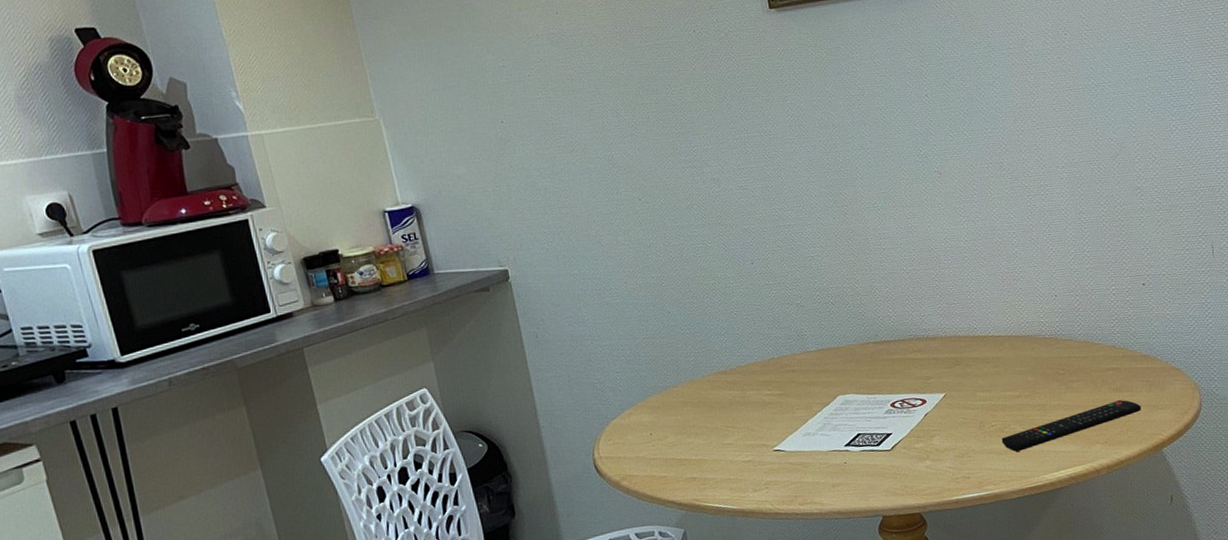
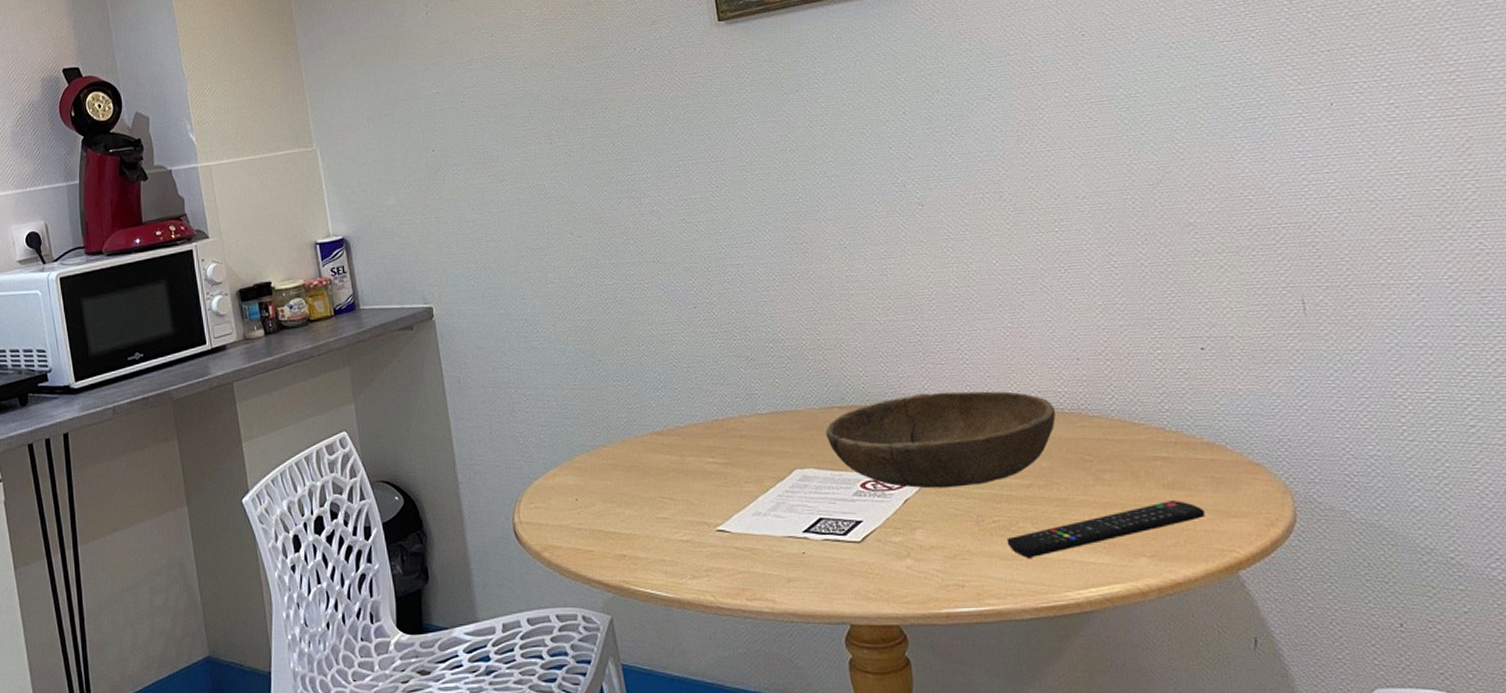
bowl: none [863,323,1039,404] -> present [826,391,1056,489]

